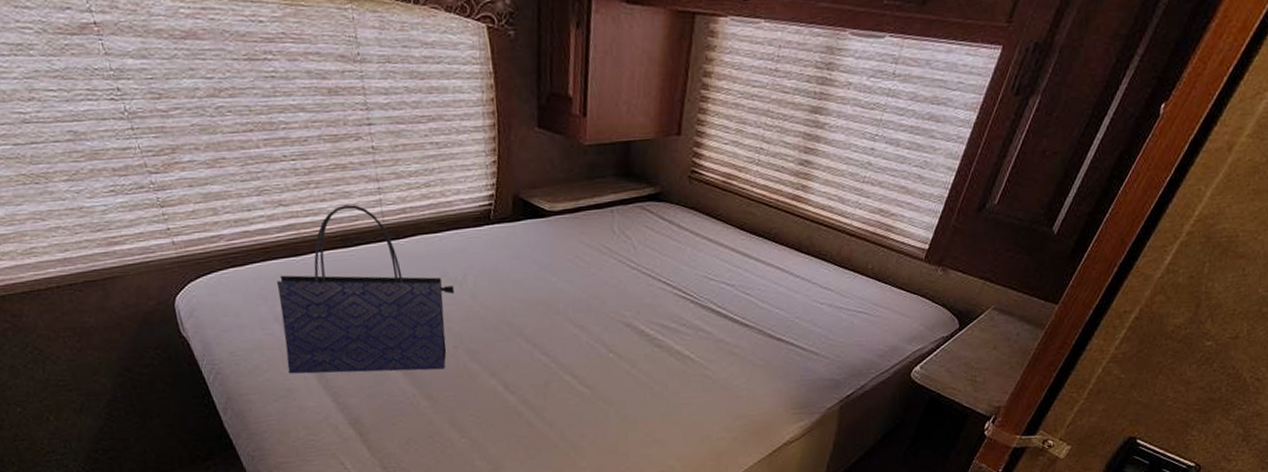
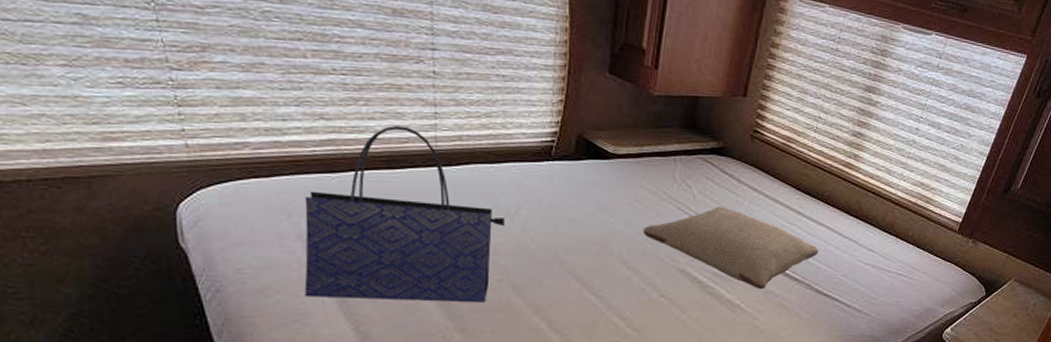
pillow: none [586,255,769,339] -> present [643,206,819,290]

